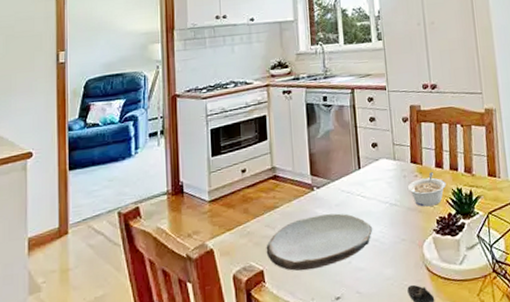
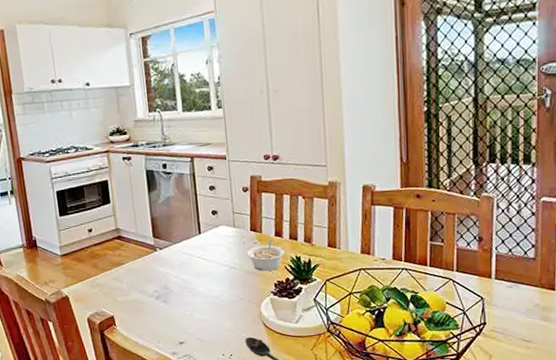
plate: present [266,213,373,271] -> none [115,272,213,319]

